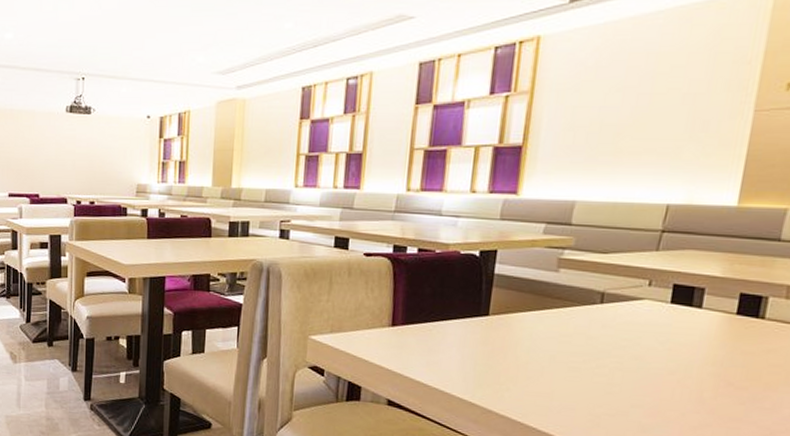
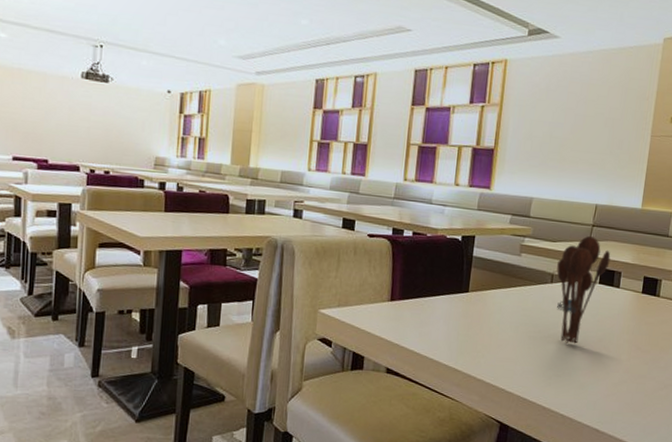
utensil holder: none [608,244,689,377] -> present [556,235,611,344]

